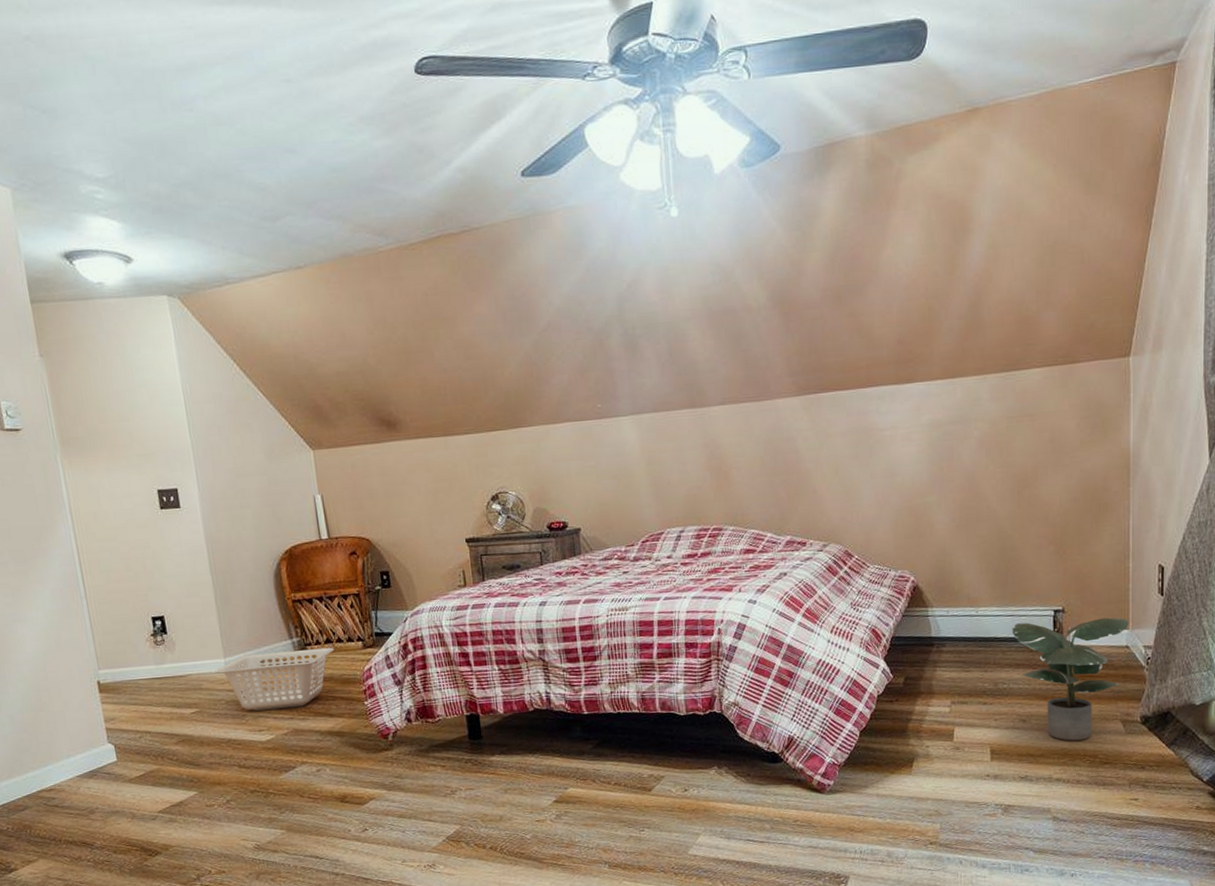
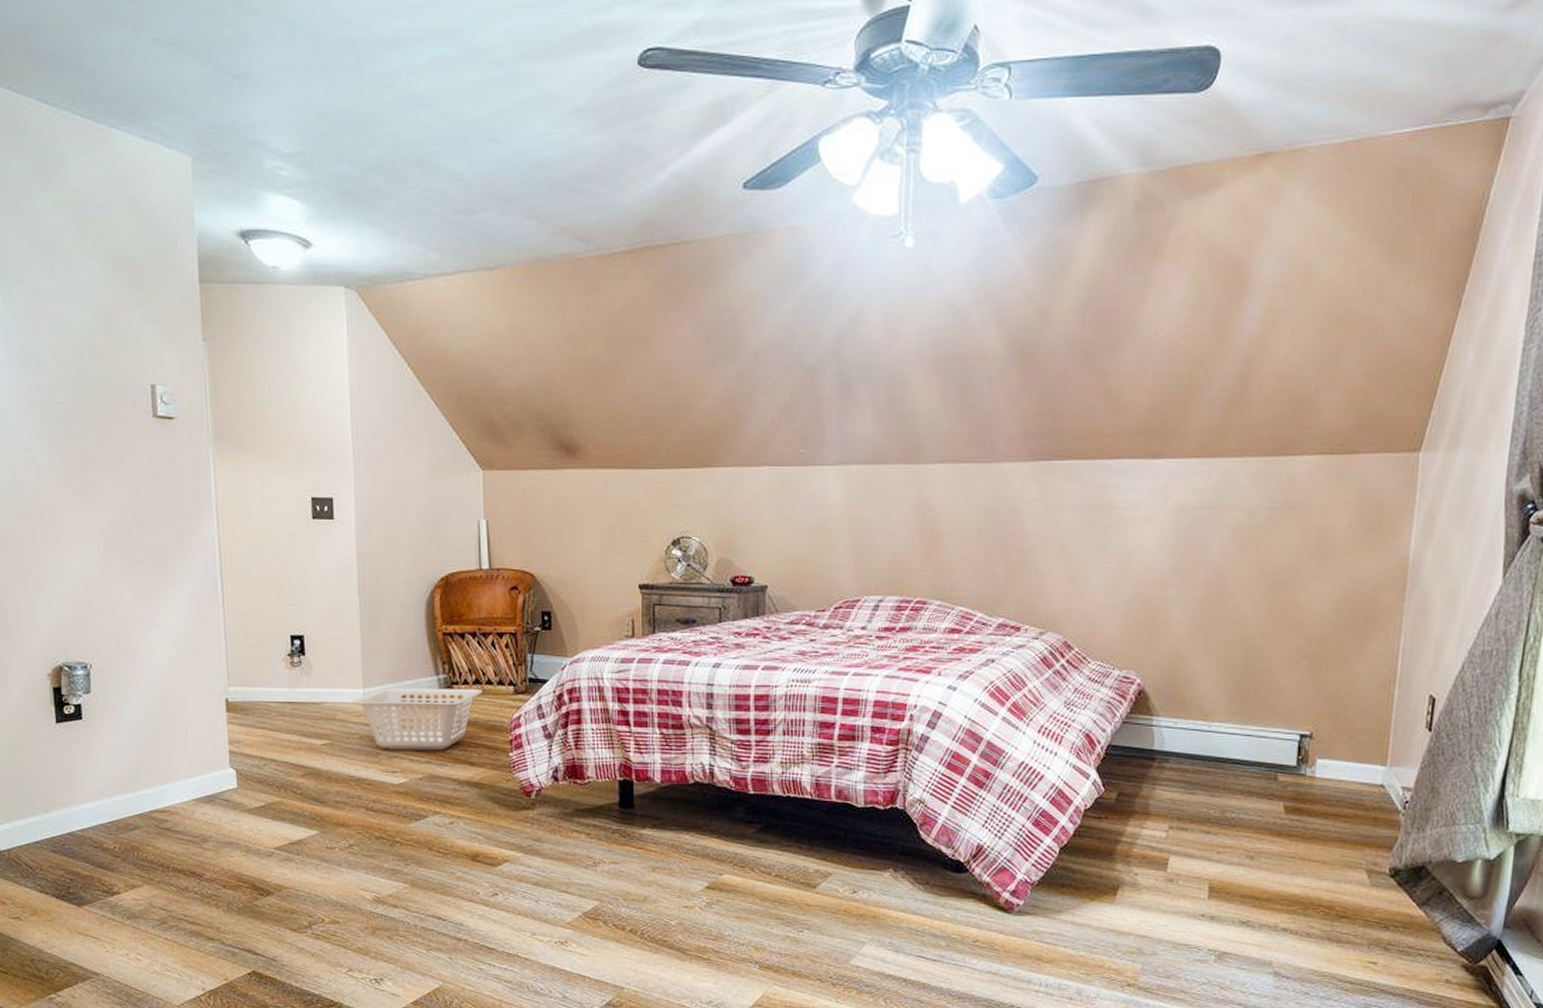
potted plant: present [1012,617,1129,741] -> none [1248,745,1388,887]

